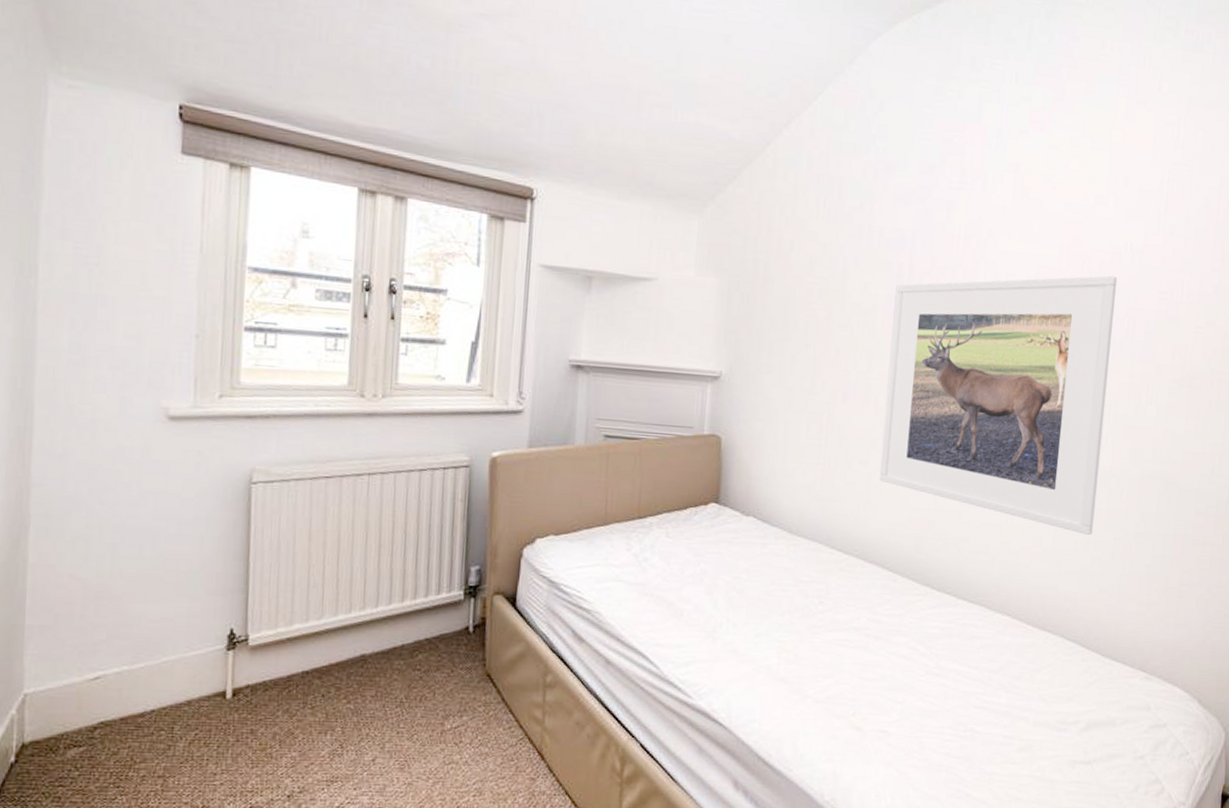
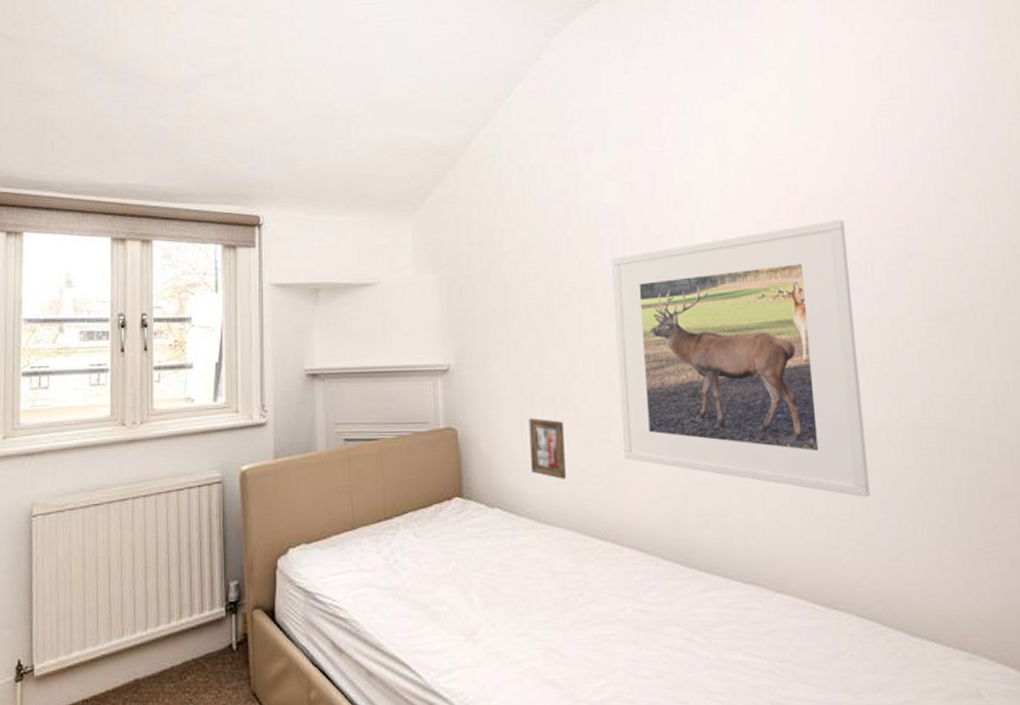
picture frame: none [789,433,826,495] -> present [529,418,567,479]

